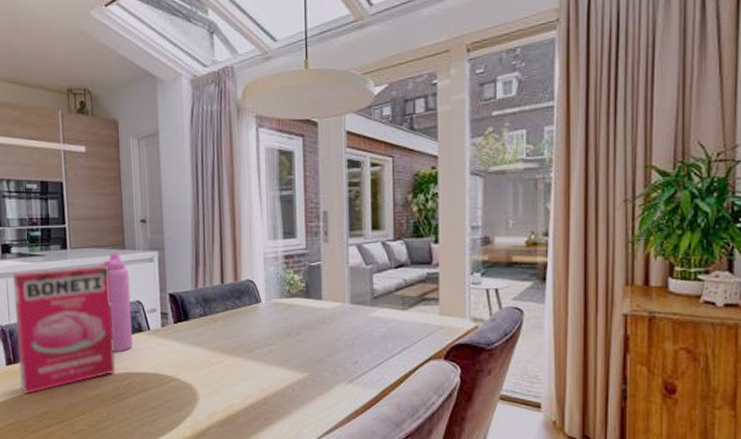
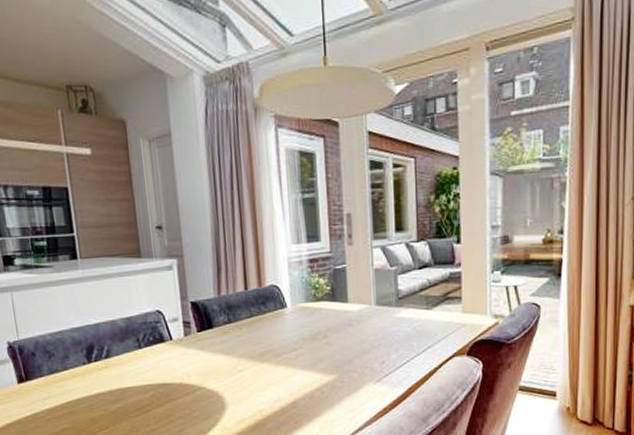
cereal box: present [12,265,116,395] -> none [17,275,138,412]
water bottle: present [100,253,133,352] -> none [115,261,155,364]

